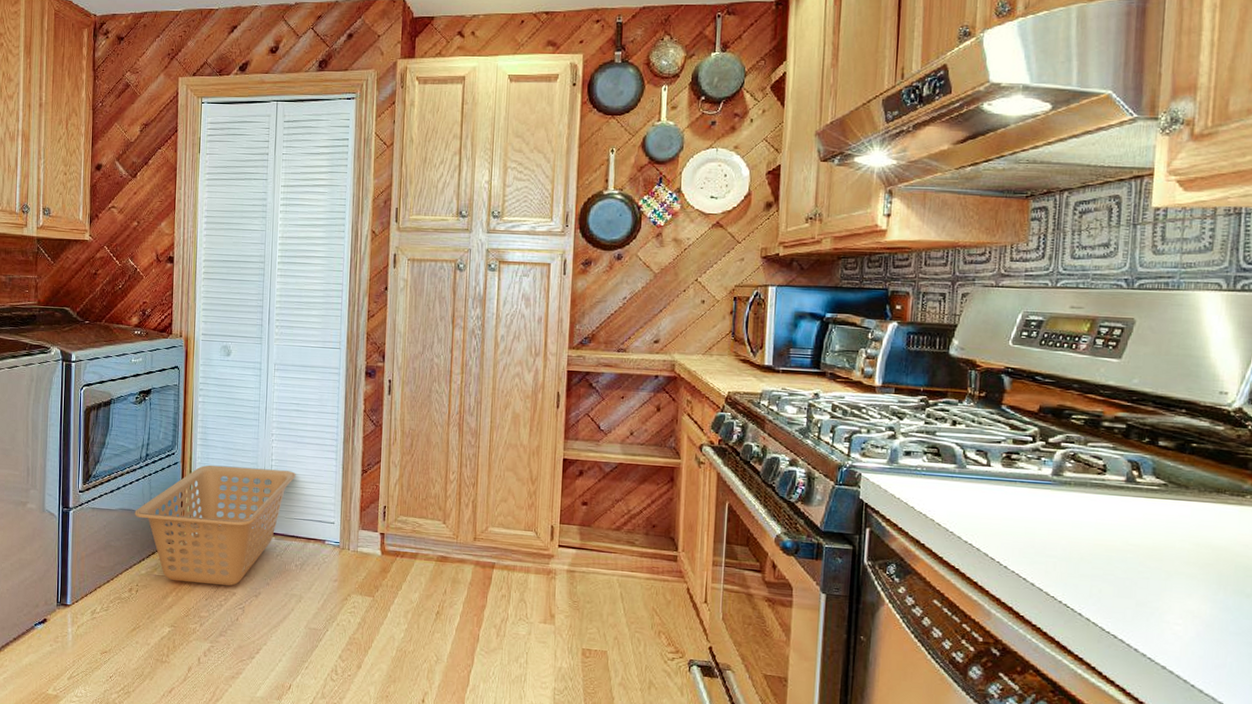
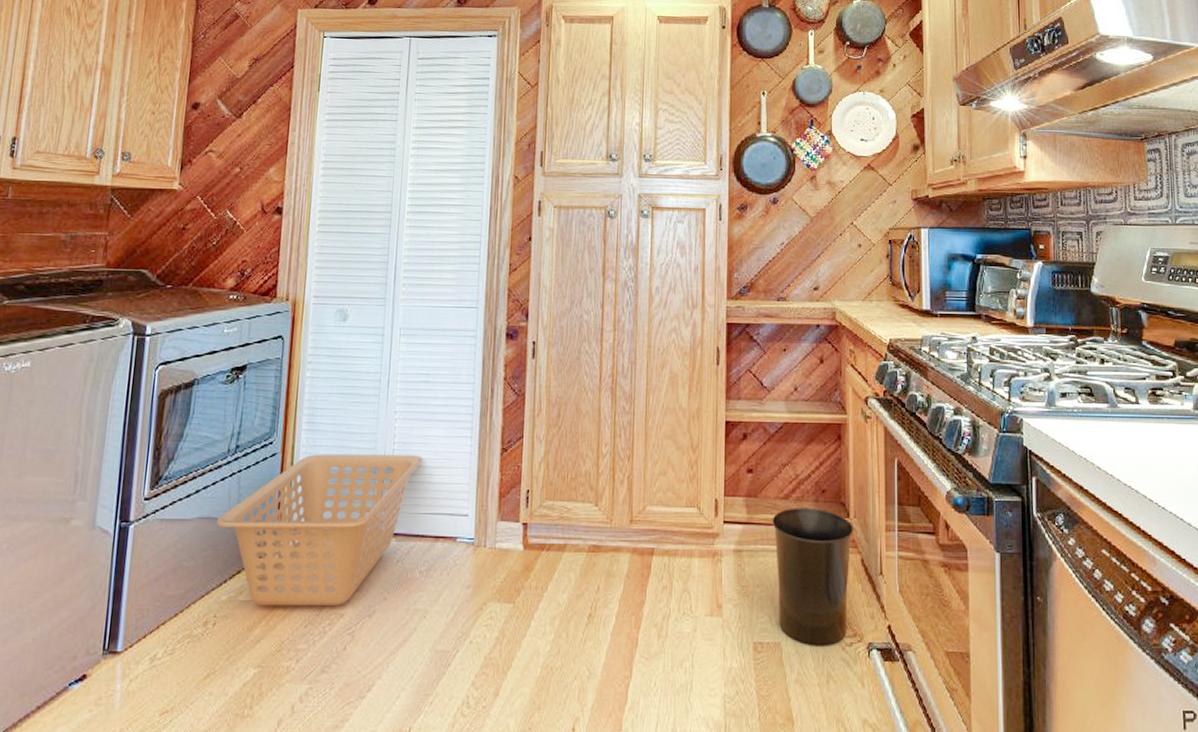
waste bin: none [603,538,681,658] -> present [772,508,853,645]

